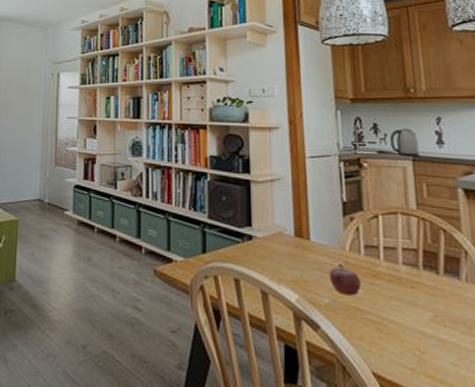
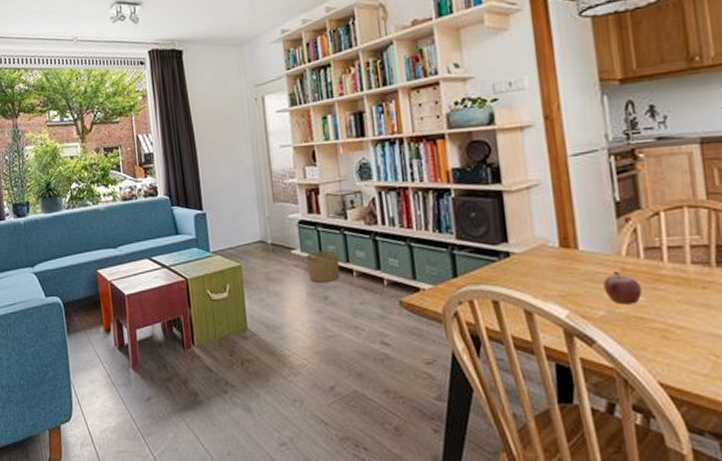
basket: none [75,214,106,244] -> present [304,248,340,282]
kettle: present [390,128,419,157] -> none [671,106,708,140]

